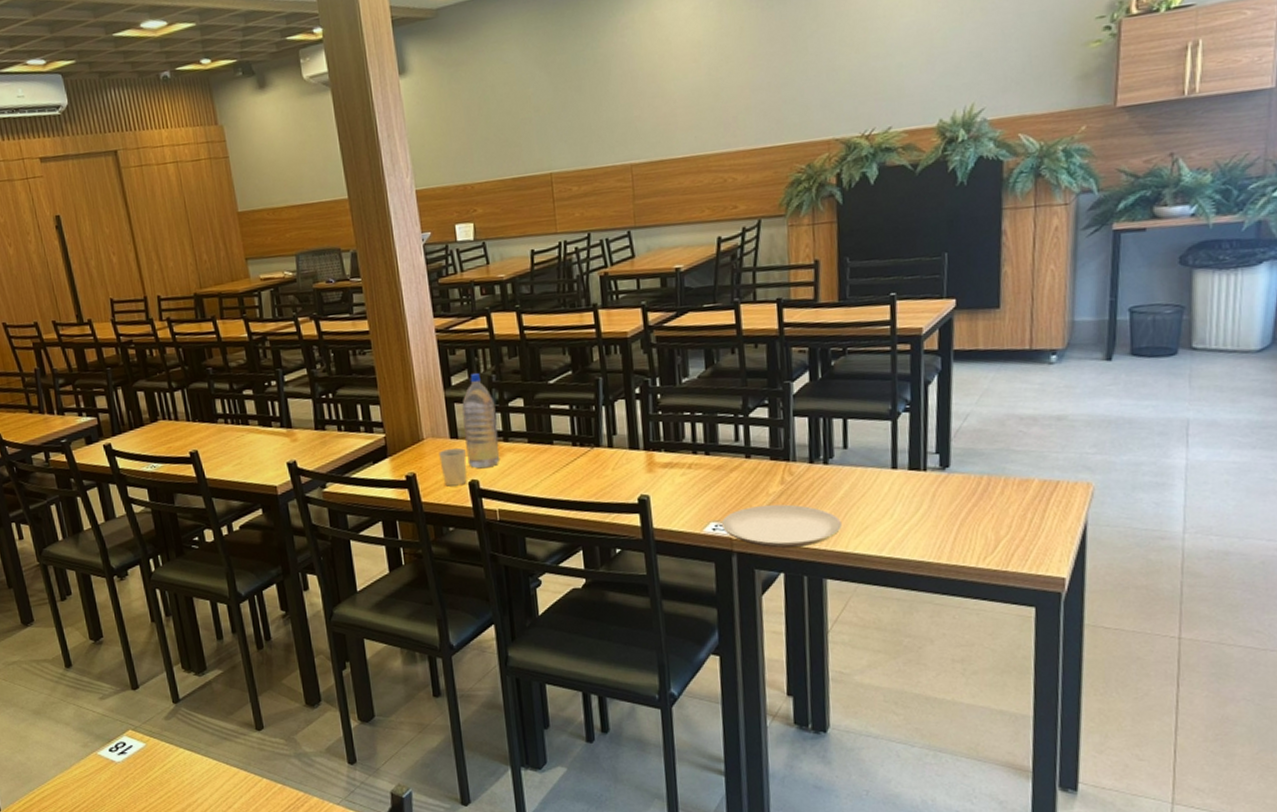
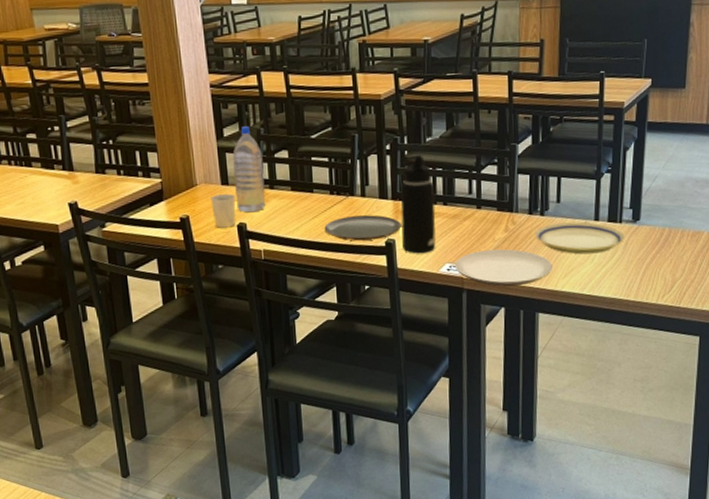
plate: none [566,468,657,498] -> present [324,215,402,241]
water bottle: none [654,397,698,511] -> present [400,154,437,253]
plate: none [818,470,932,510] -> present [535,222,625,255]

